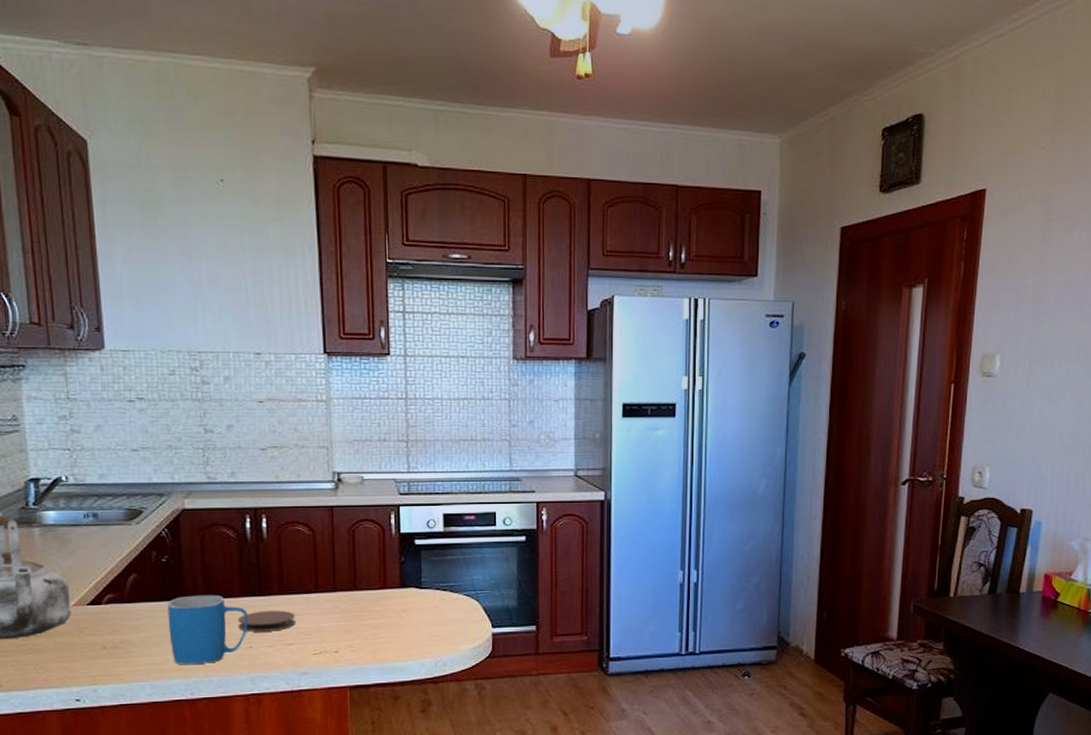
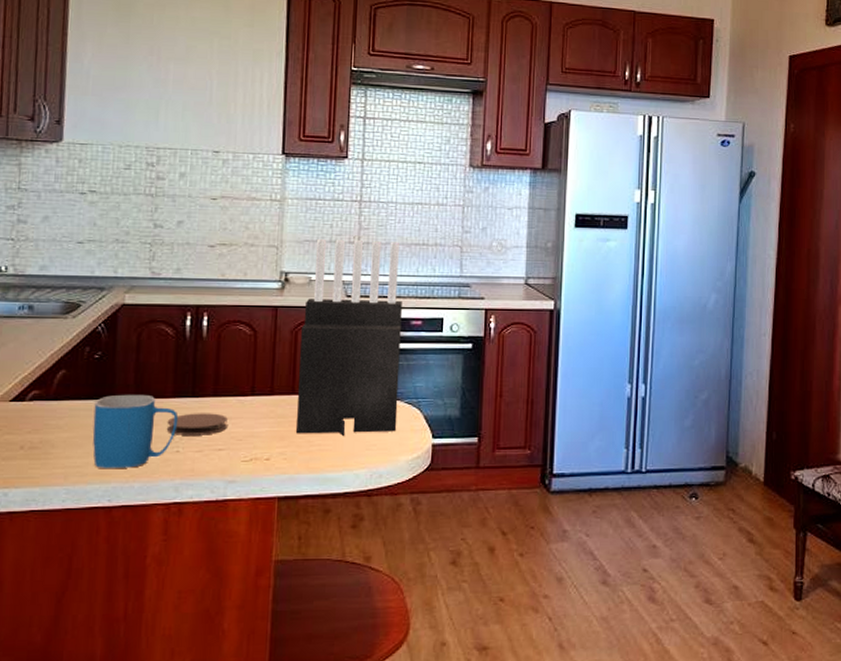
knife block: none [358,437,457,628] -> present [296,238,402,436]

